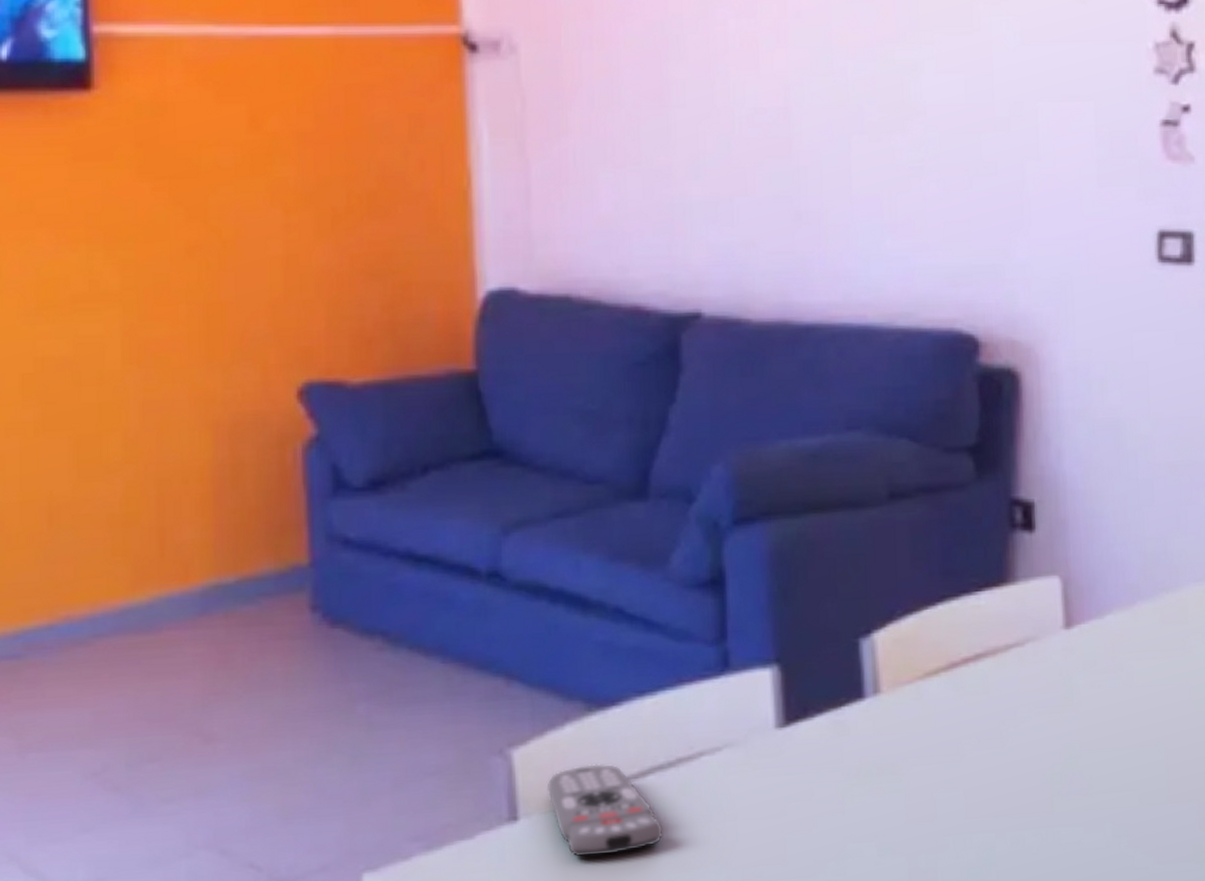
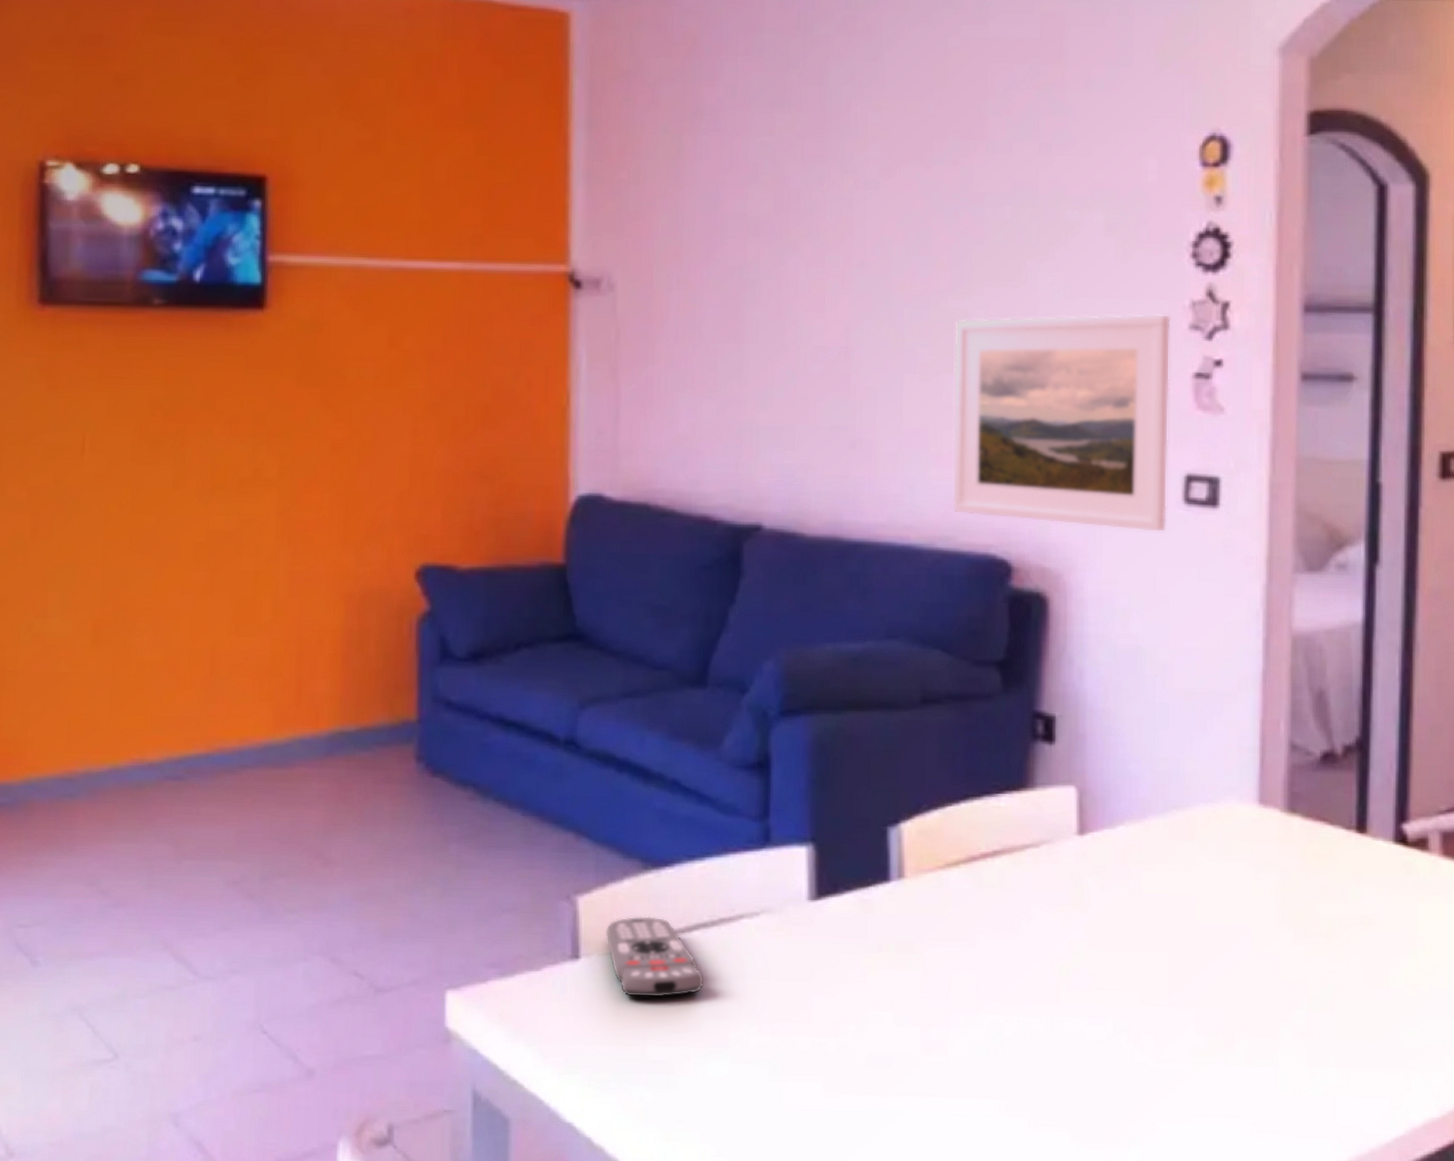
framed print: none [904,57,1141,296] -> present [952,313,1171,533]

